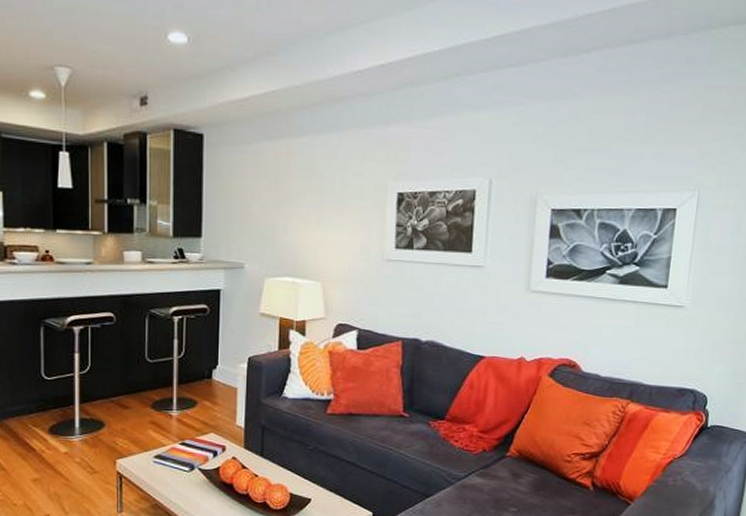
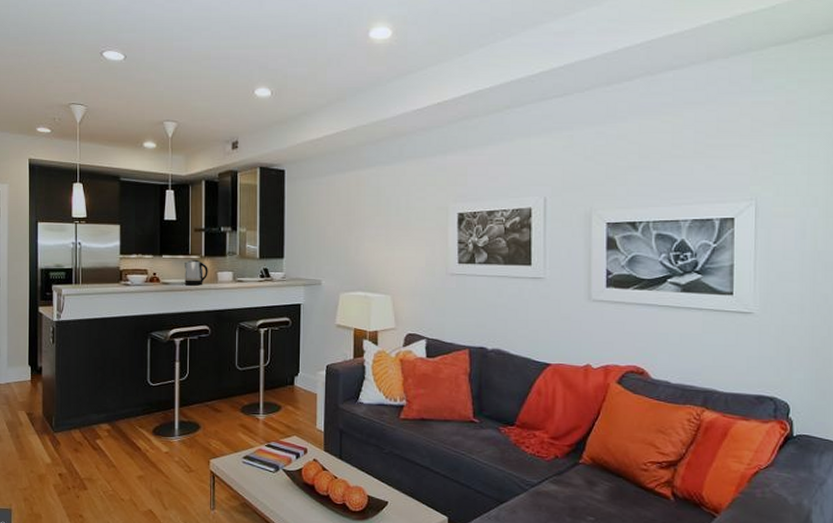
kettle: none [84,235,112,267] -> present [185,259,208,286]

